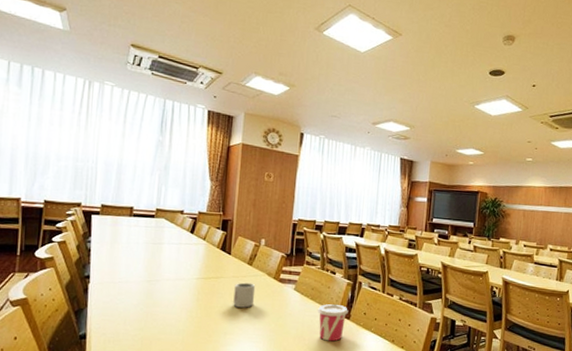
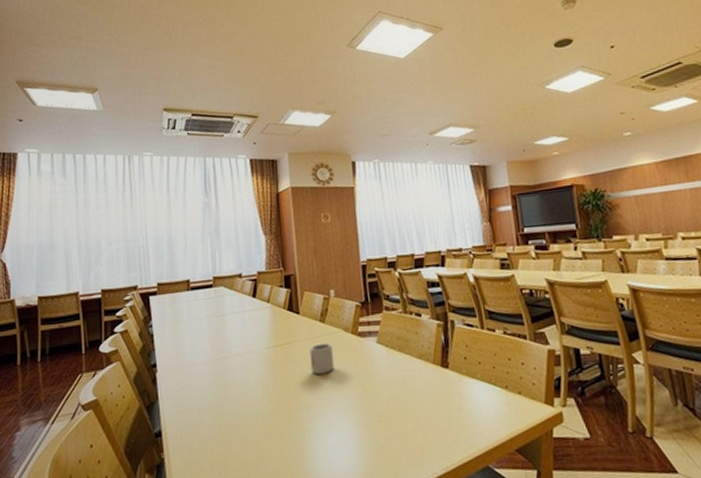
cup: present [318,303,348,342] -> none [408,351,445,399]

